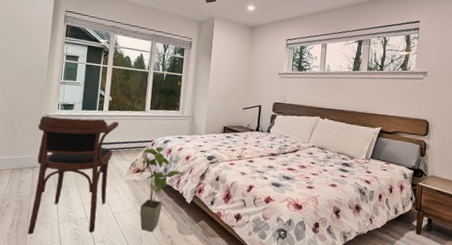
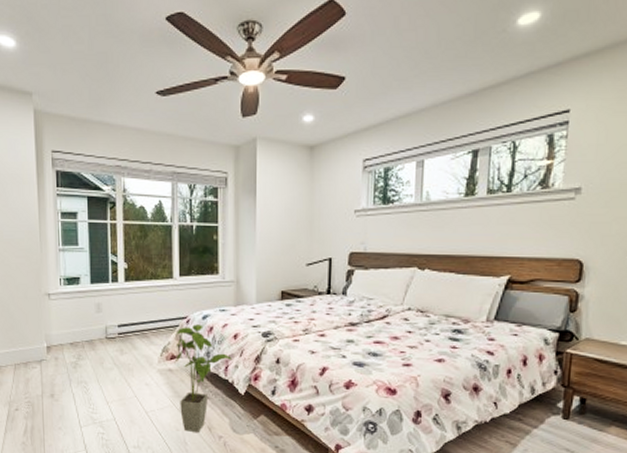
armchair: present [27,115,119,234] -> none [38,293,140,442]

